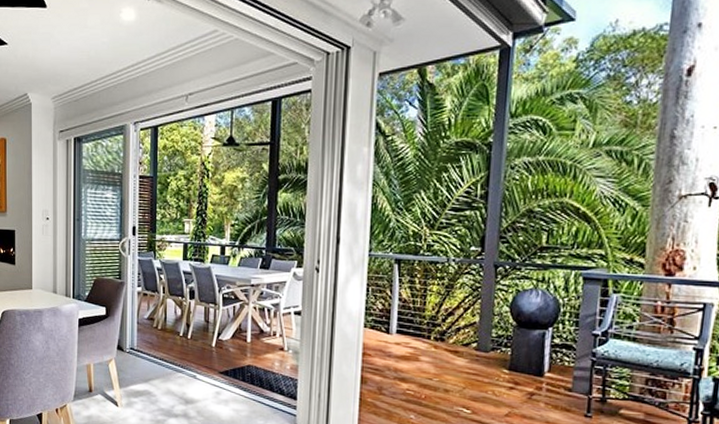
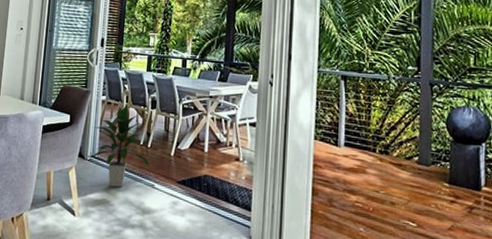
indoor plant: none [130,295,192,379] -> present [91,104,151,188]

